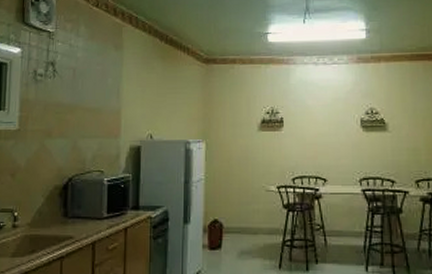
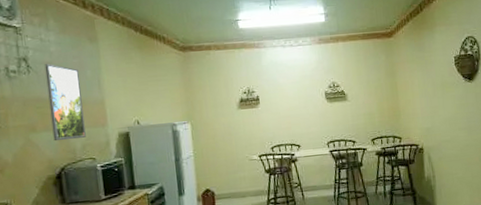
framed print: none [66,69,100,149] -> present [44,64,86,142]

